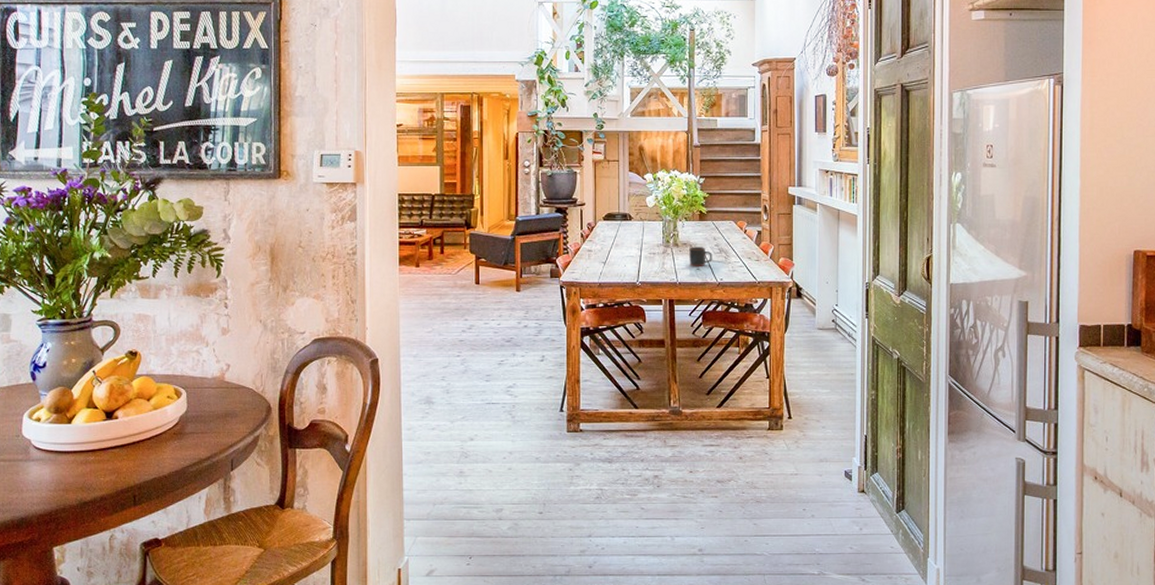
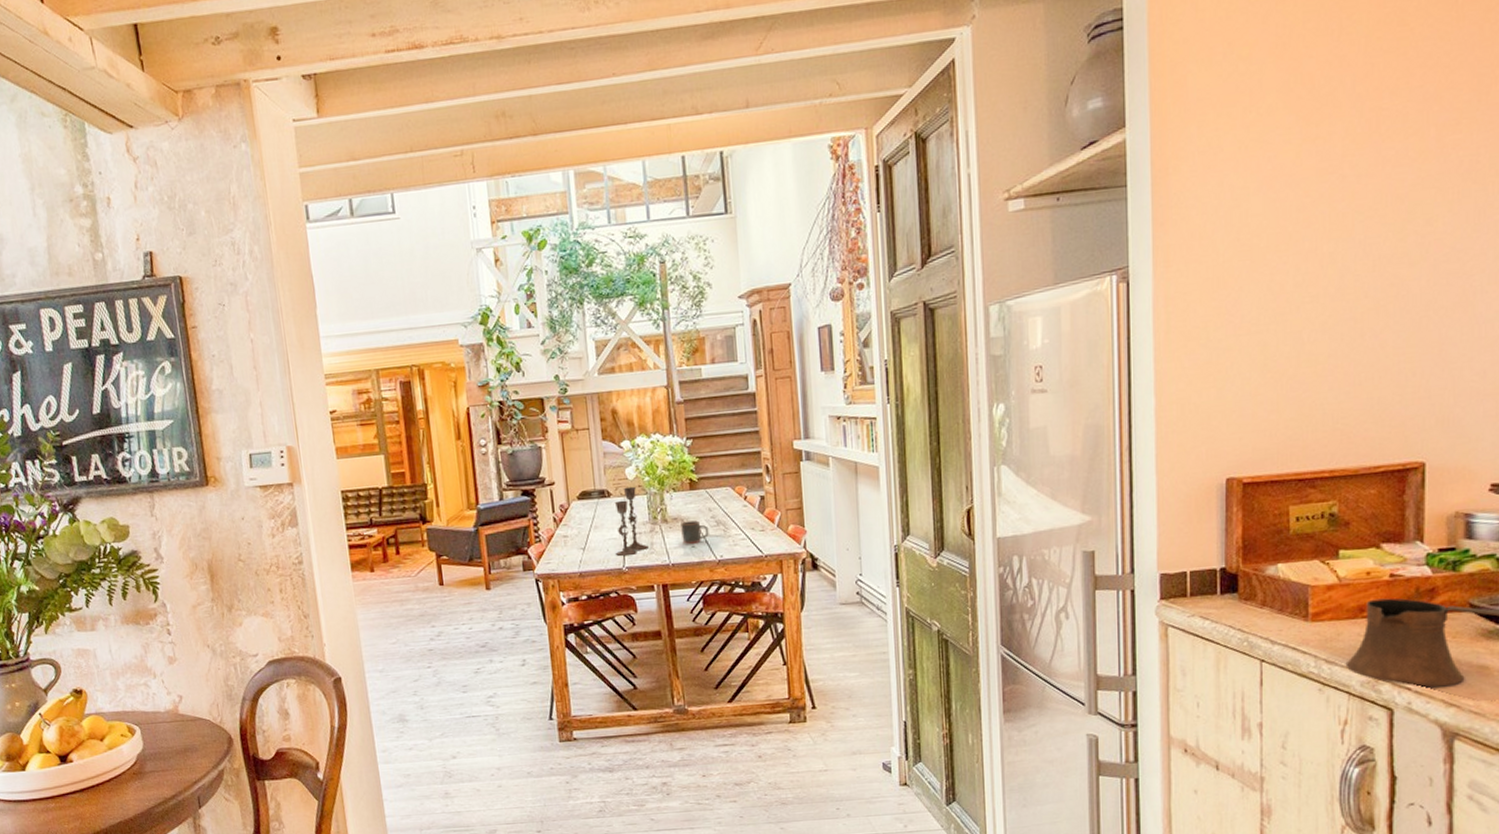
candlestick: none [632,213,660,273] -> present [614,486,648,557]

